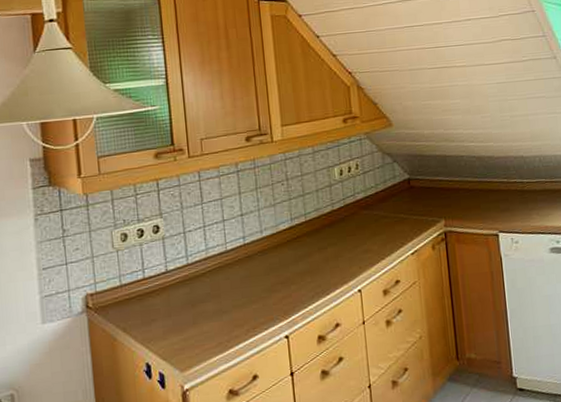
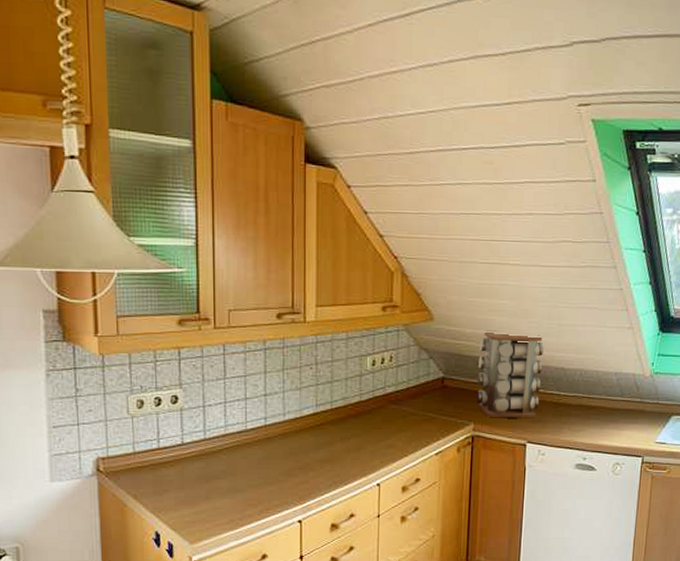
spice rack: none [439,128,505,212] -> present [476,330,544,419]

